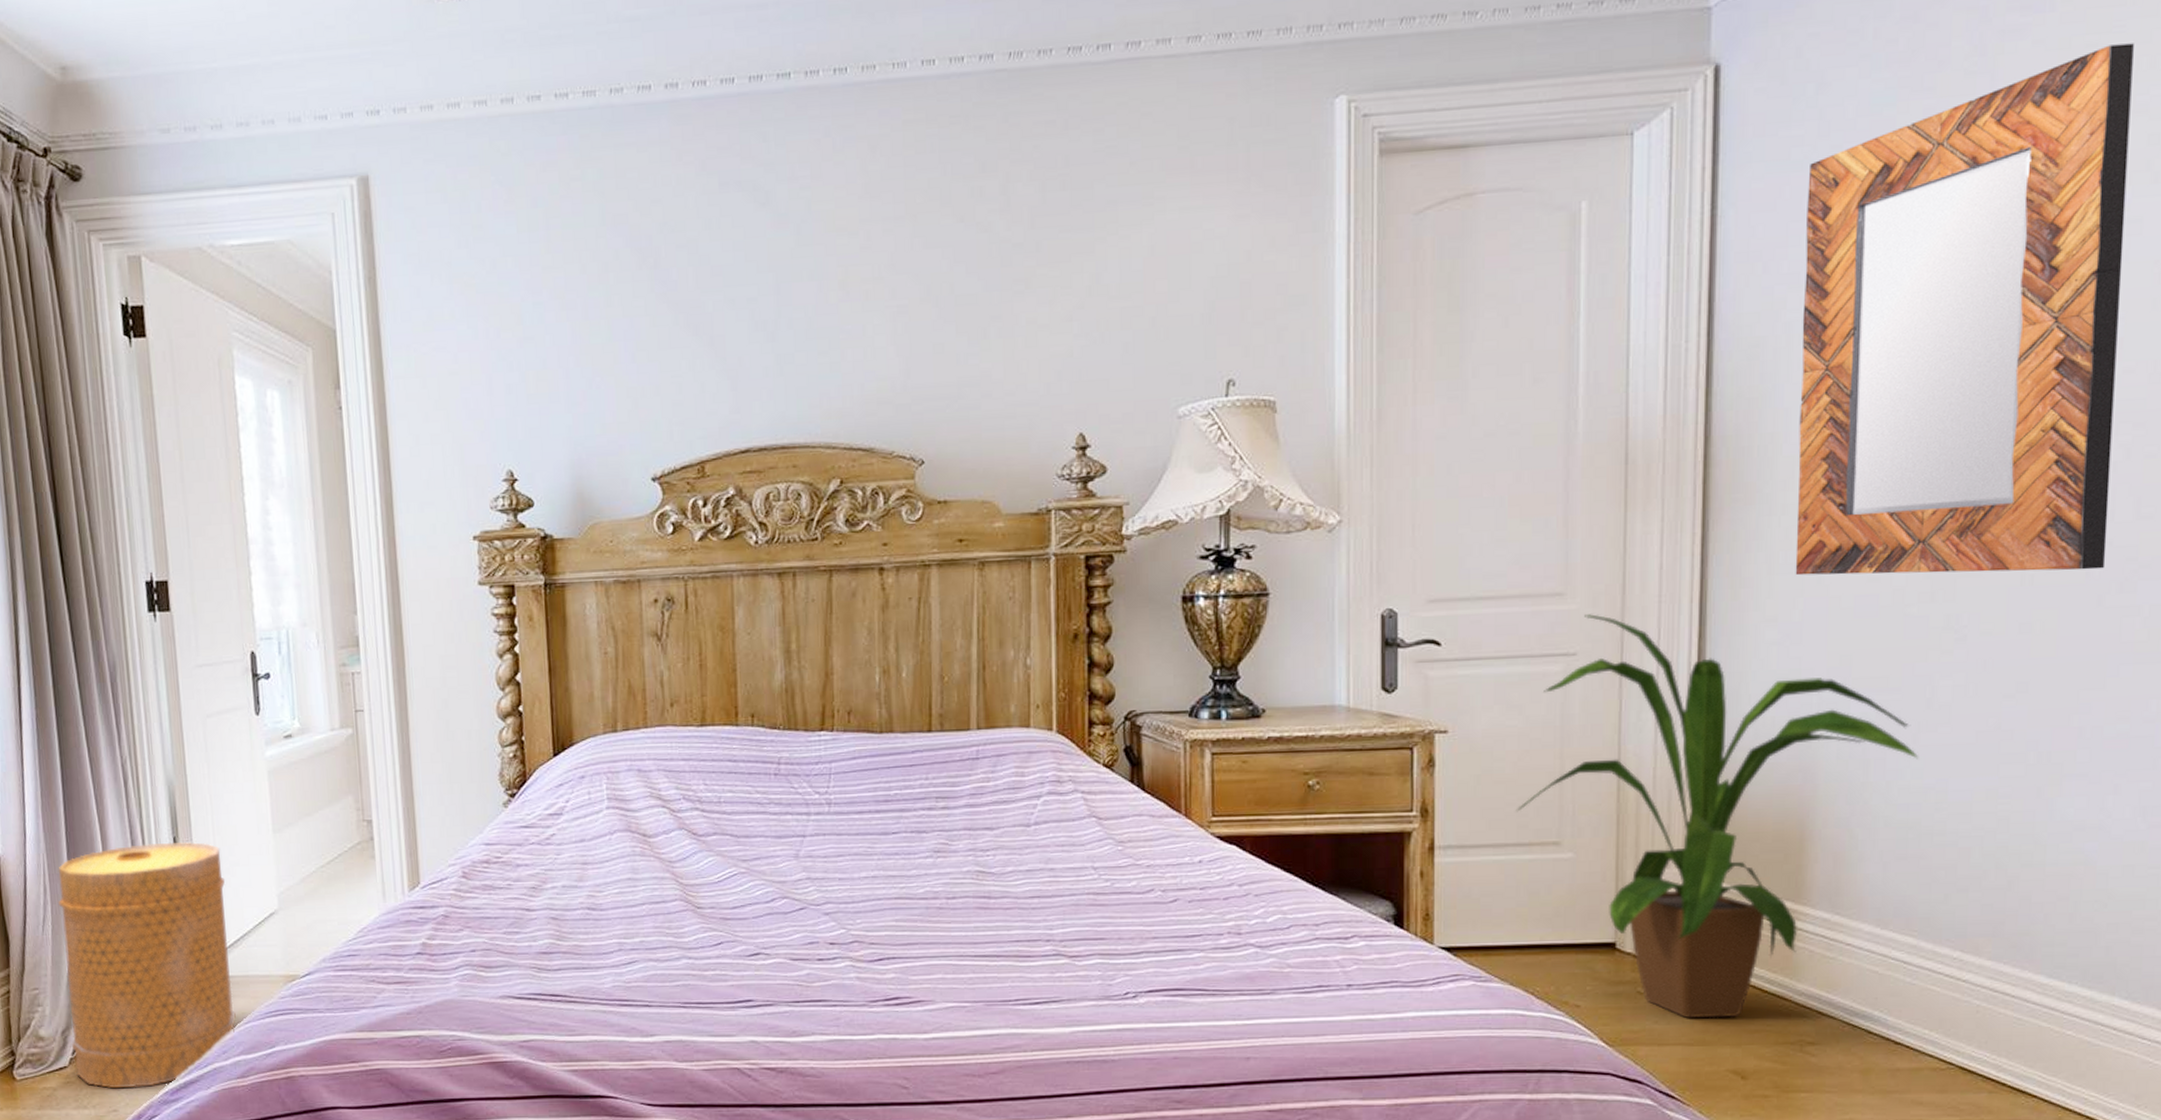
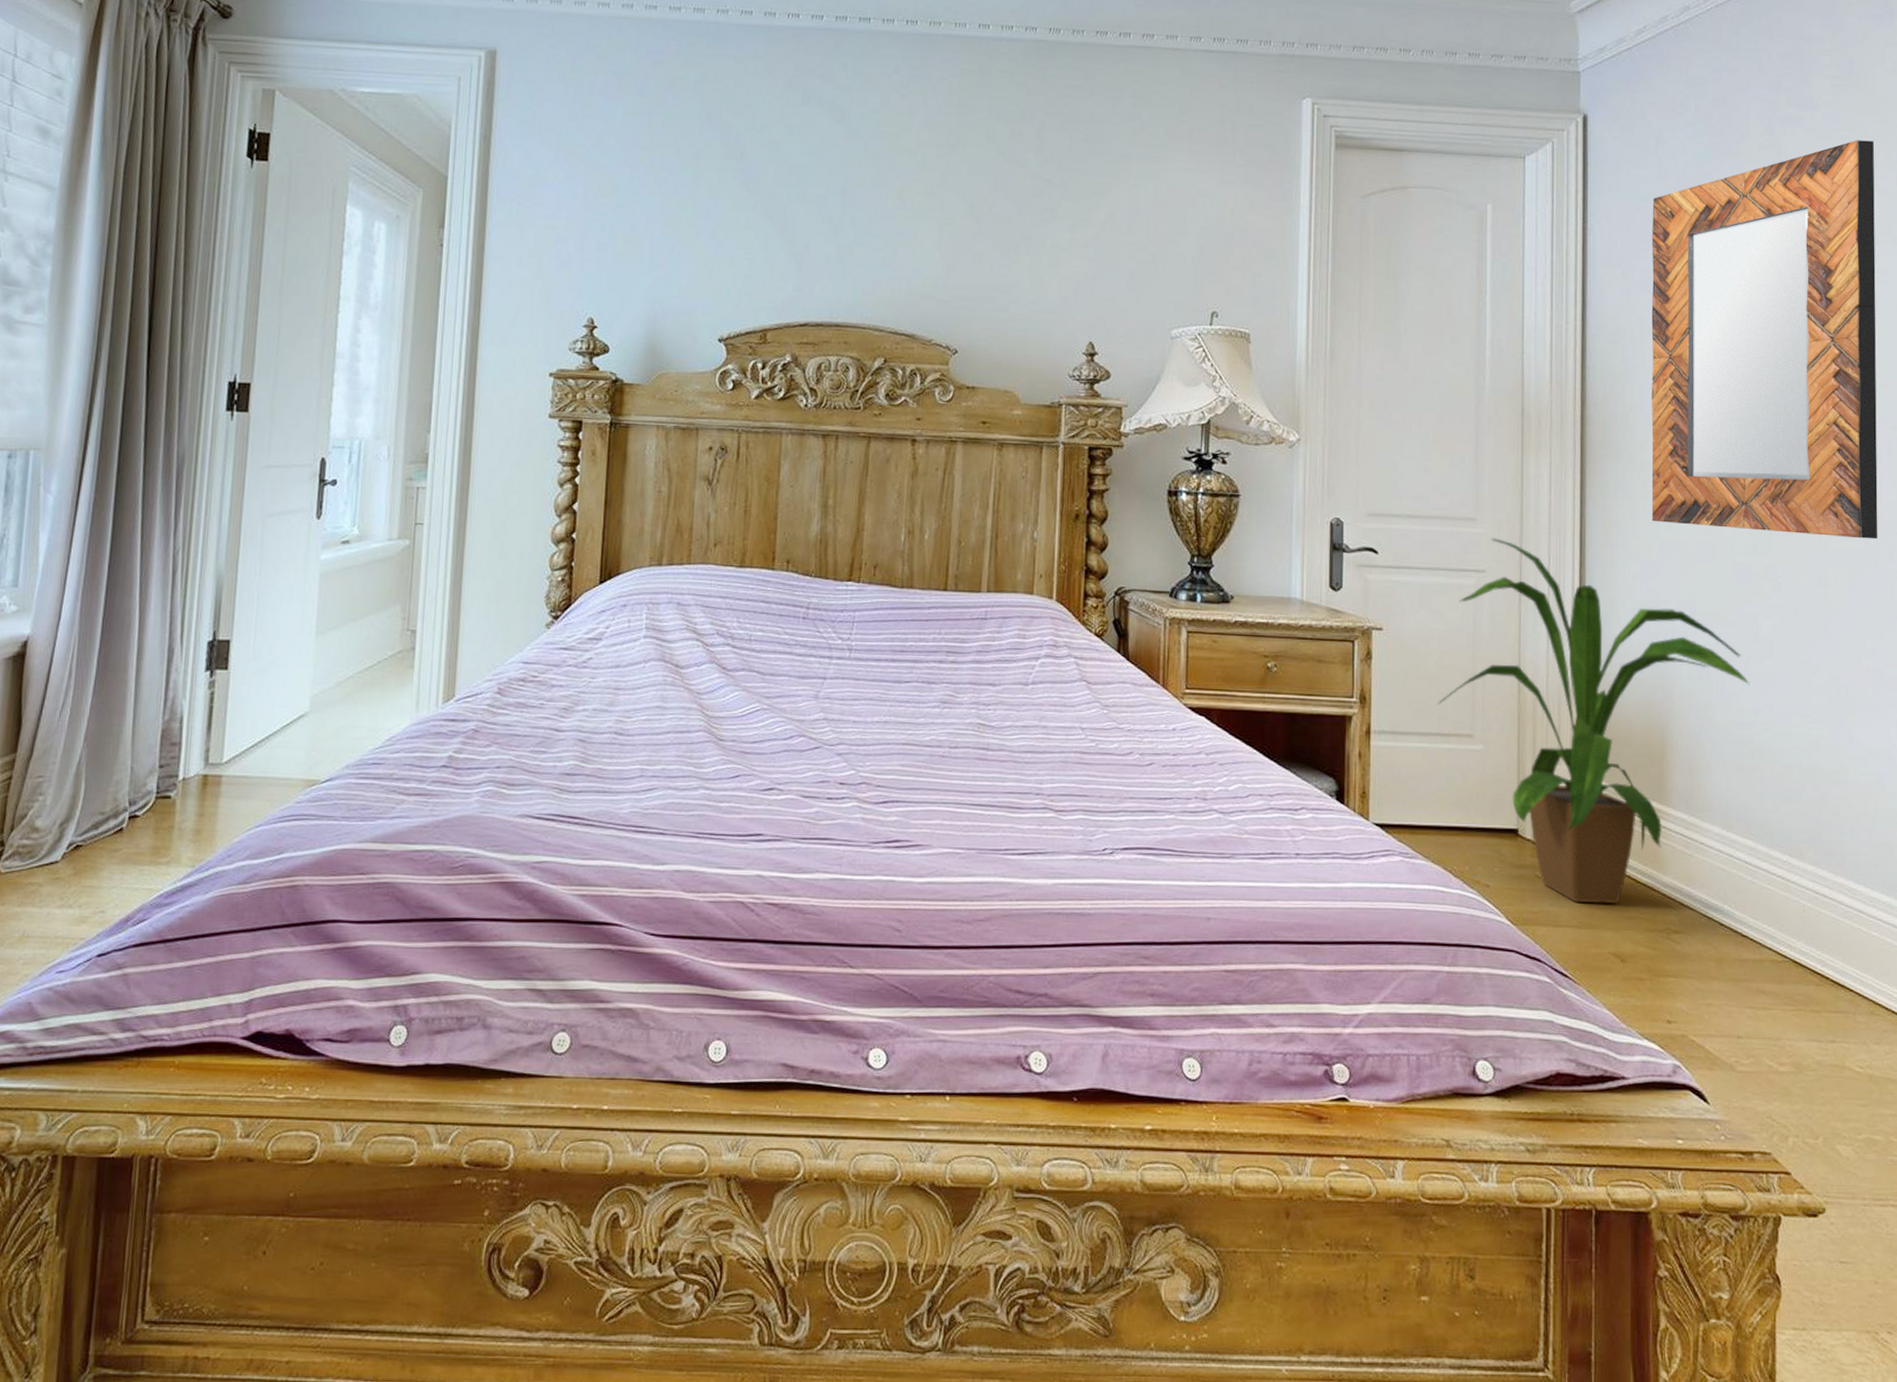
basket: present [57,842,236,1089] -> none [67,636,260,889]

